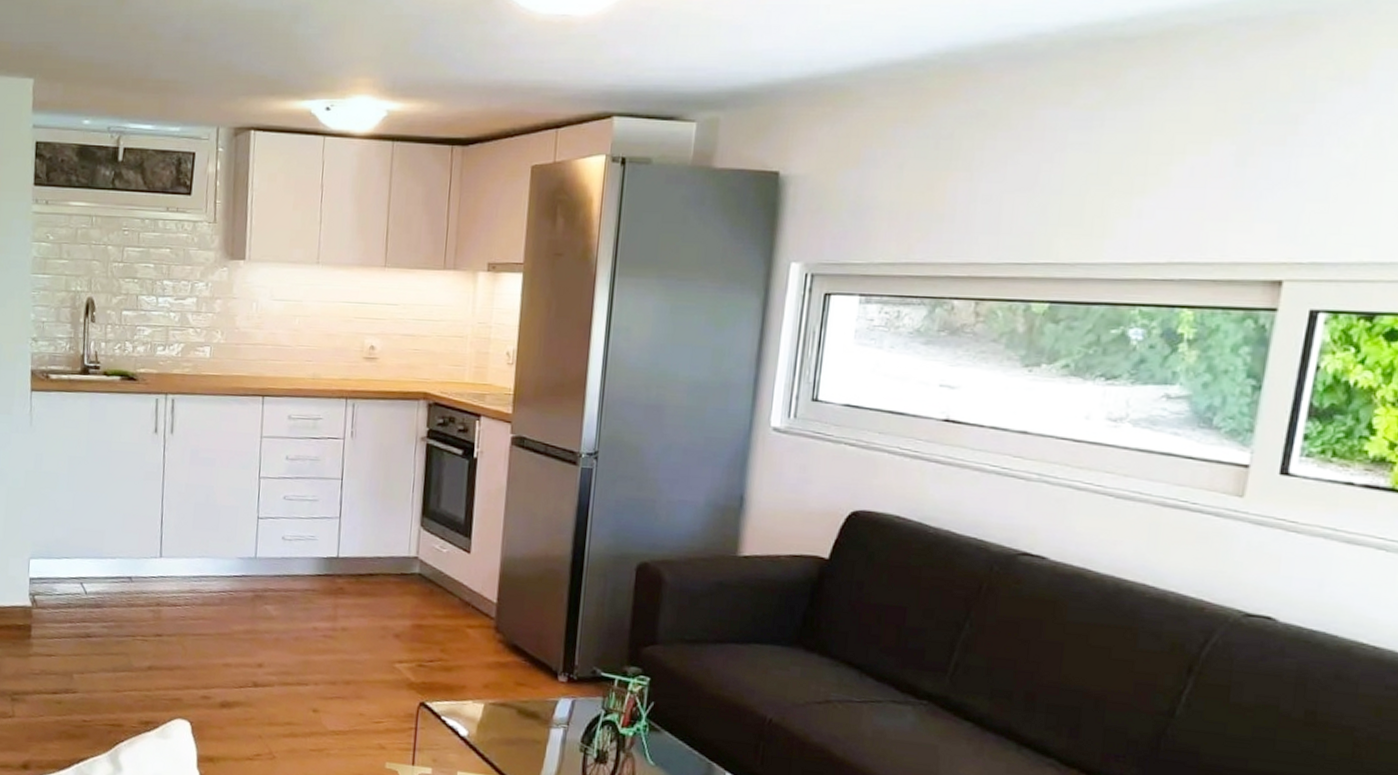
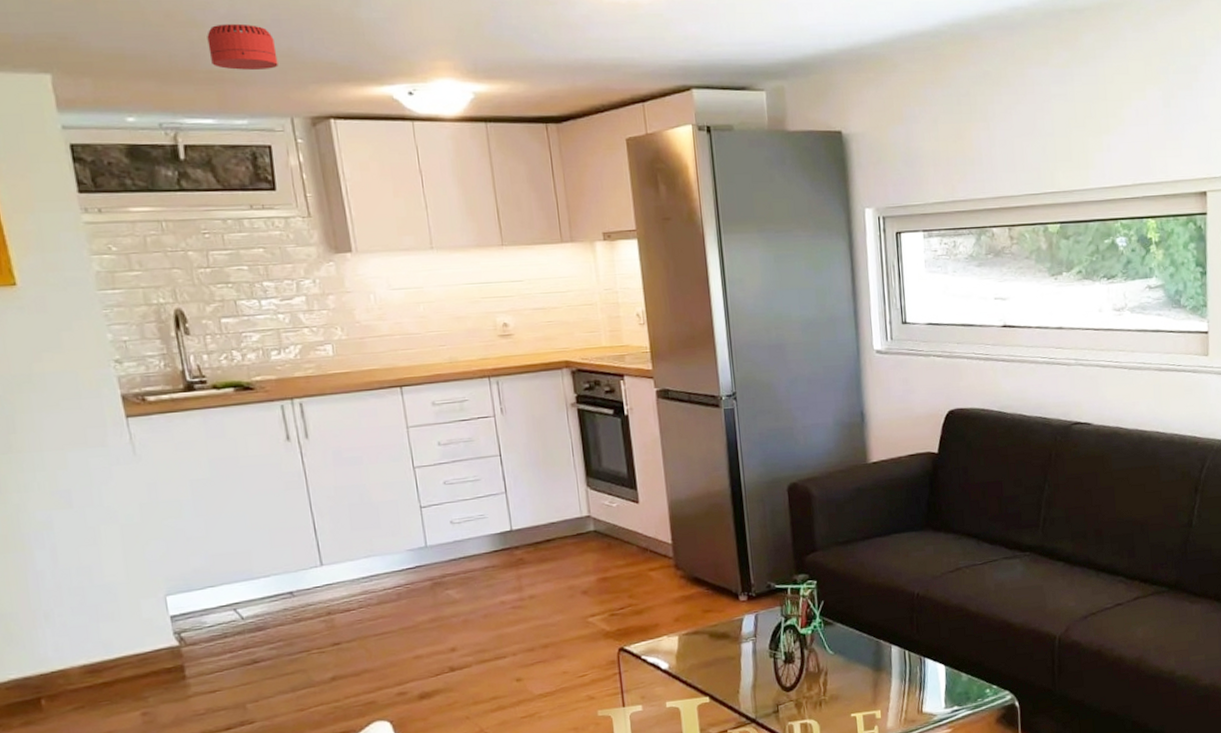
smoke detector: none [160,37,217,81] -> present [207,23,278,70]

